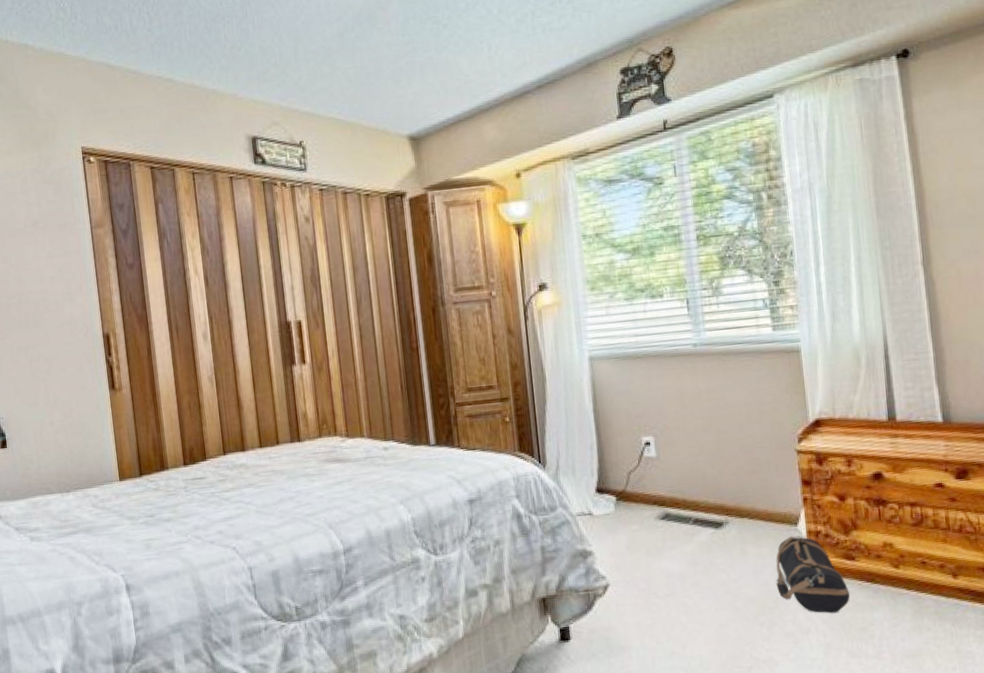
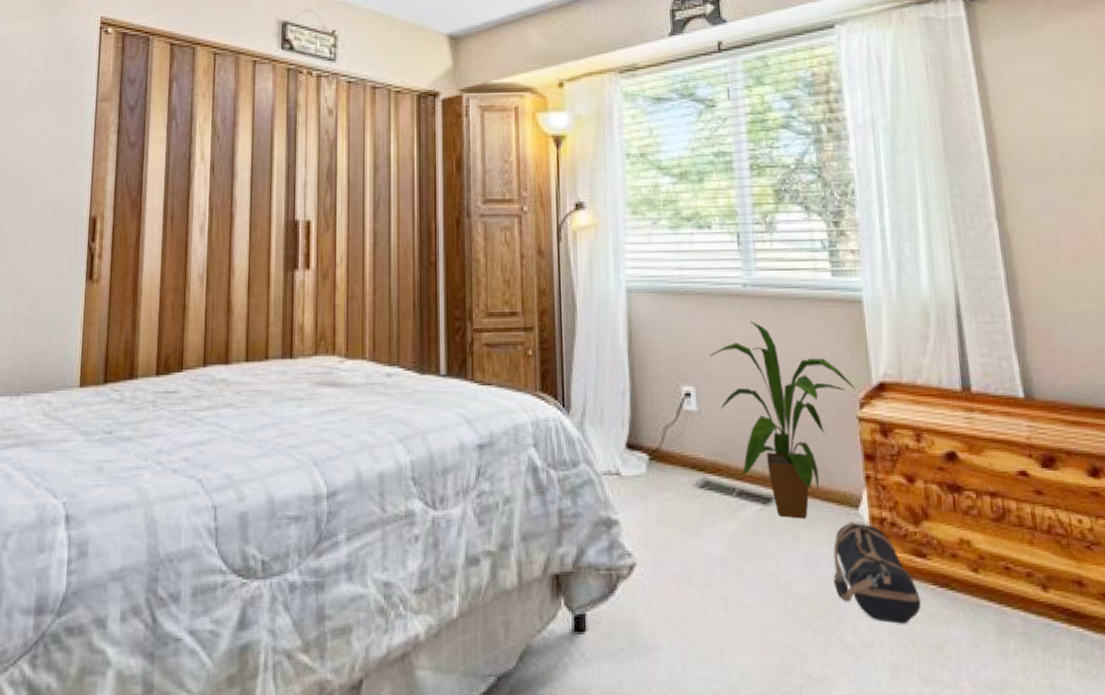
house plant: none [665,376,795,538] -> present [709,321,856,519]

